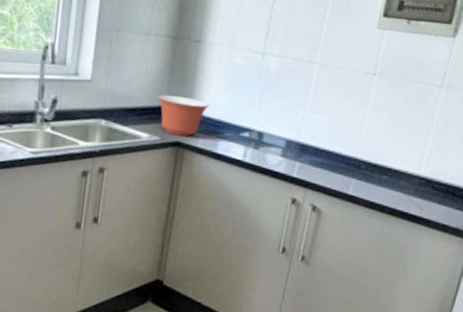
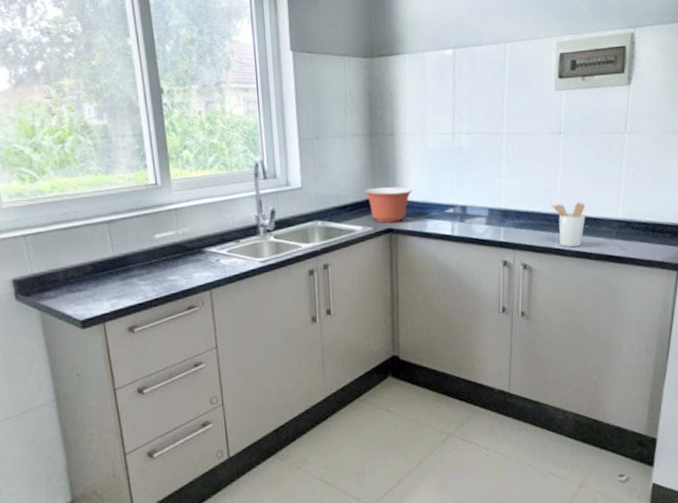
utensil holder: none [352,146,388,198] -> present [550,202,586,248]

